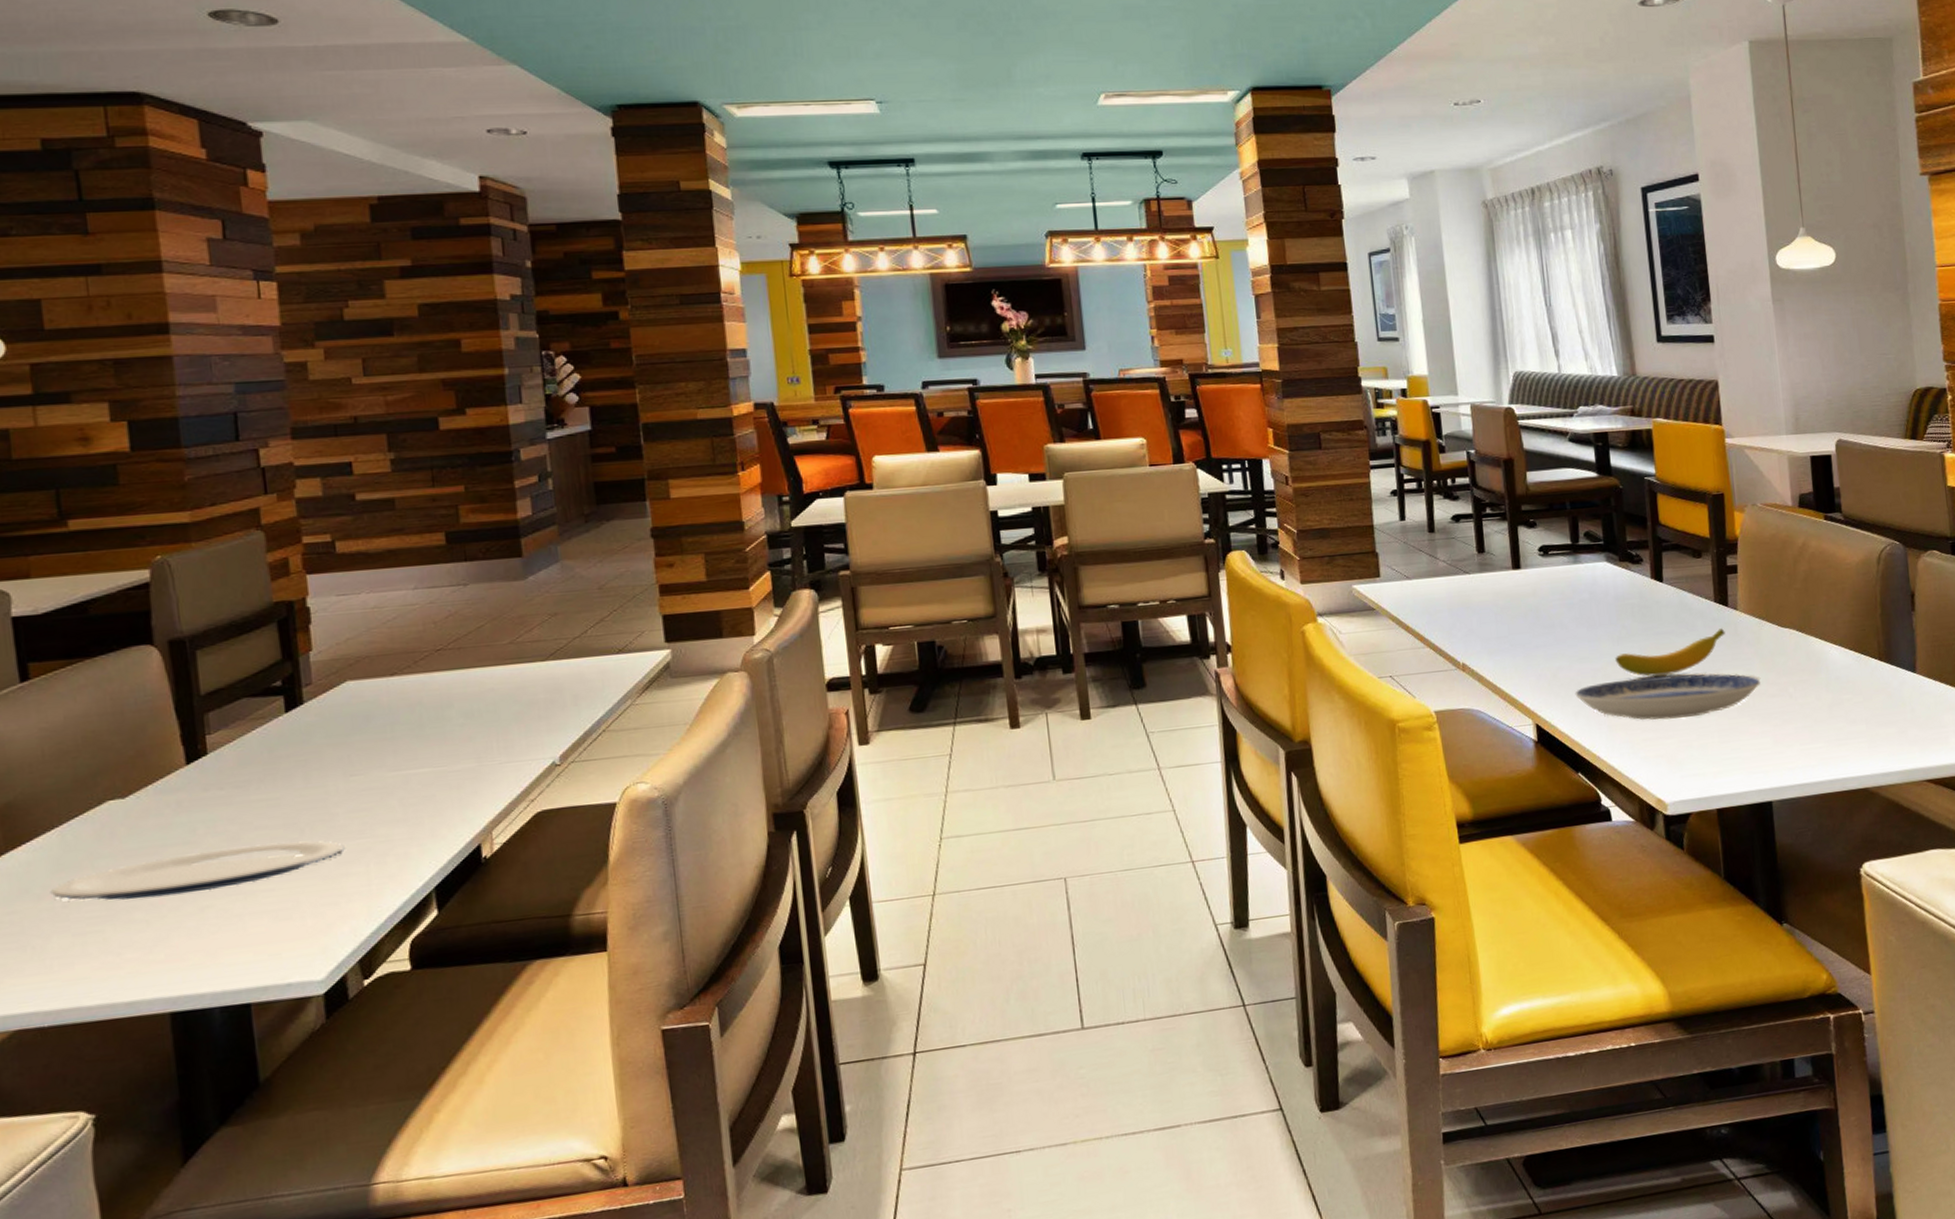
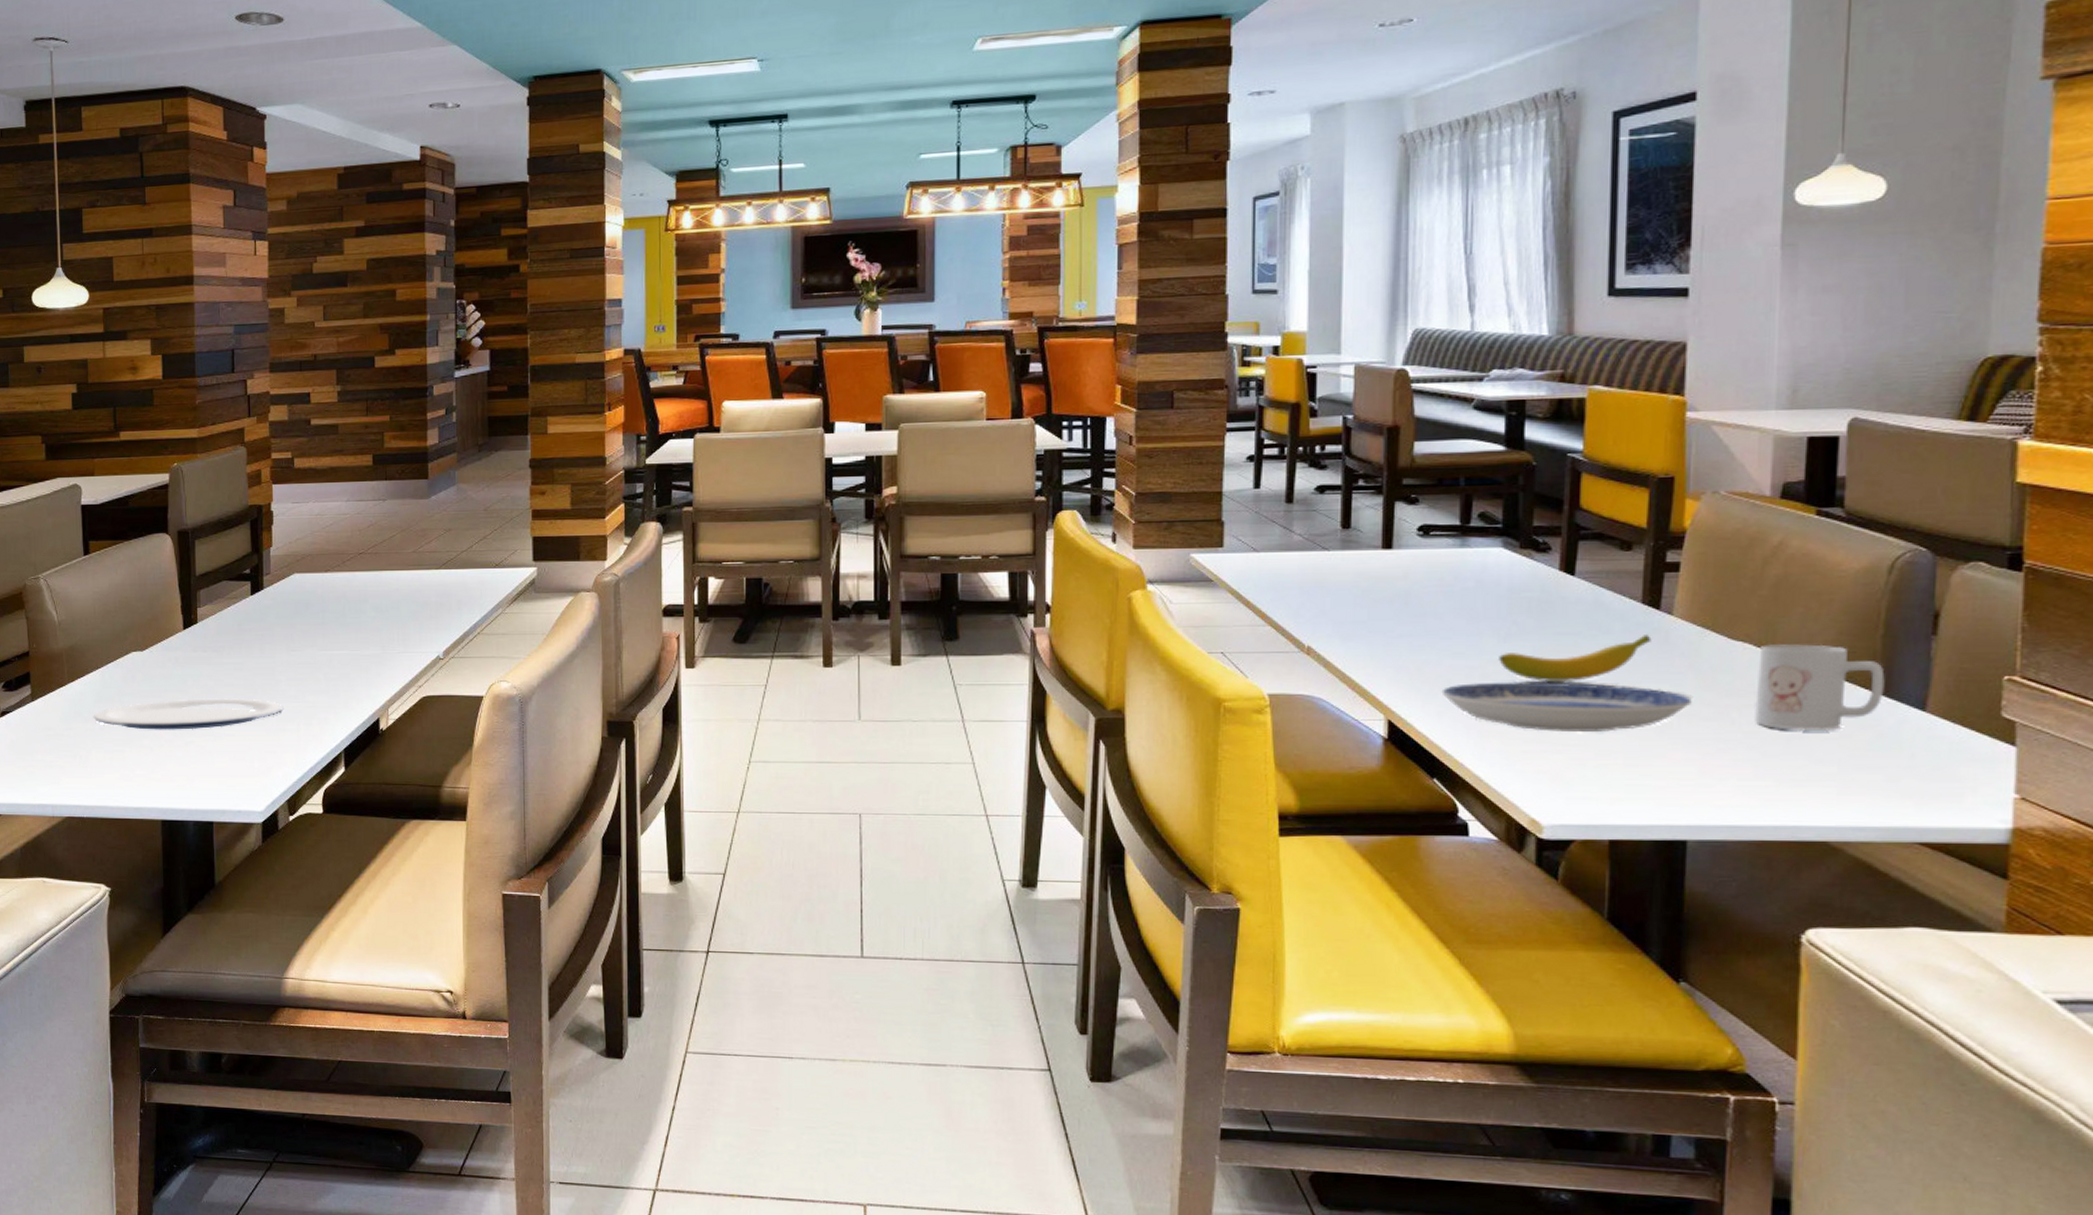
mug: none [1801,626,1888,700] -> present [1753,644,1885,732]

